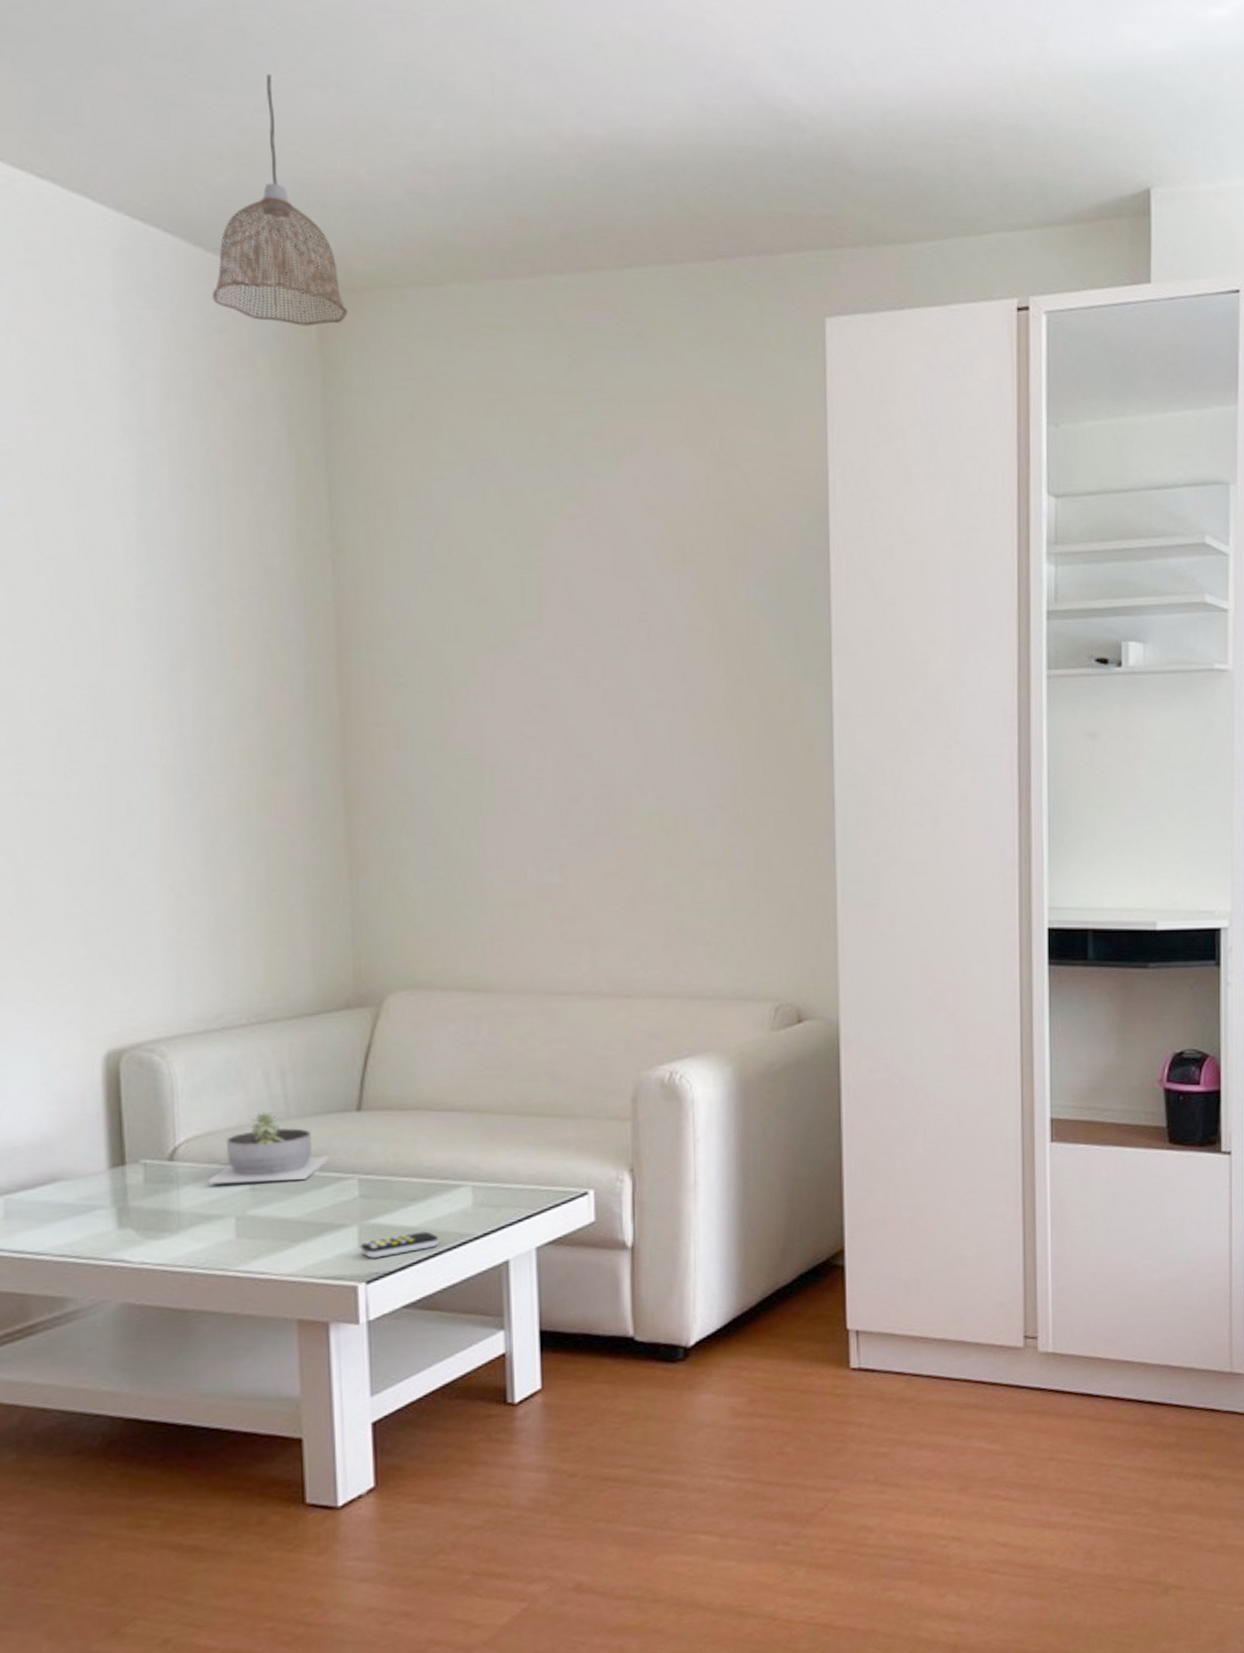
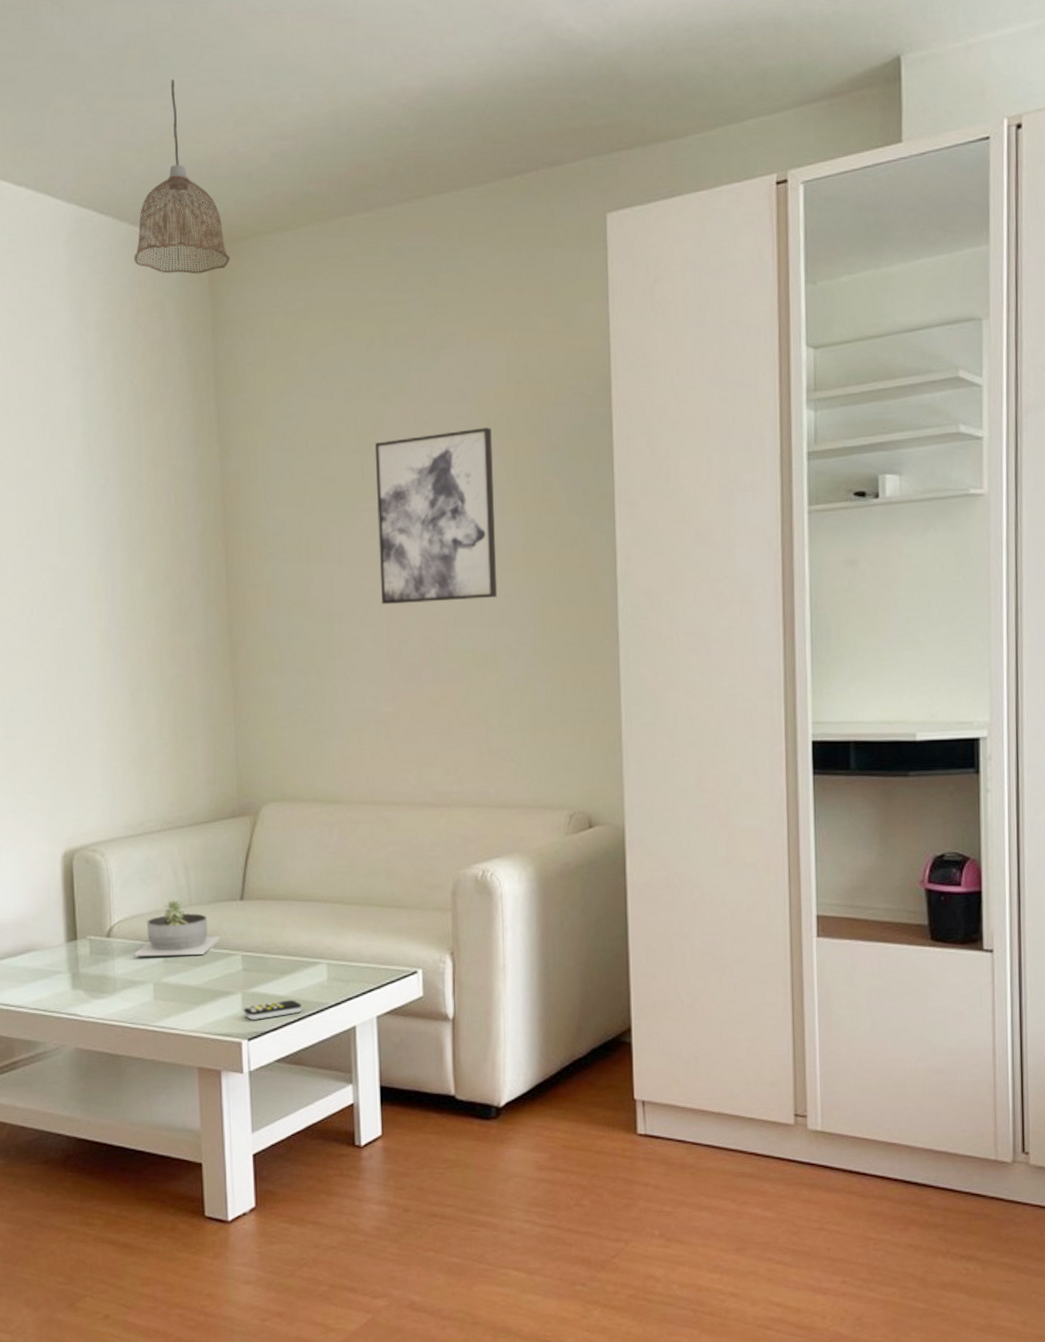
wall art: none [539,552,691,755] -> present [374,427,498,605]

